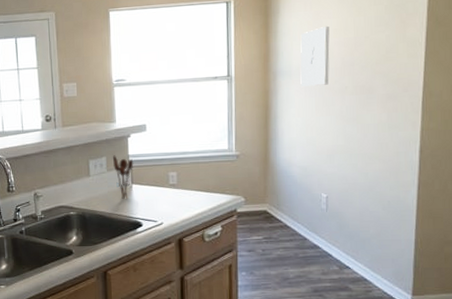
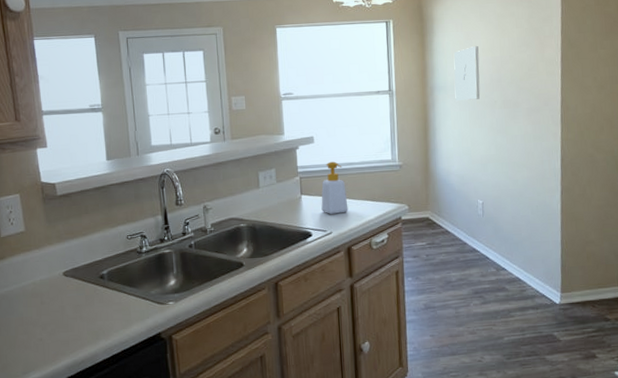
utensil holder: present [113,155,134,199] -> none [282,167,303,210]
soap bottle: none [152,150,181,205] -> present [321,161,348,214]

